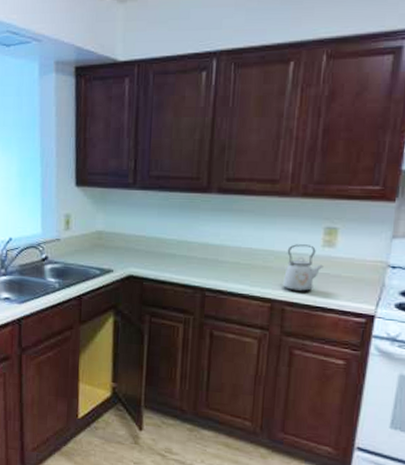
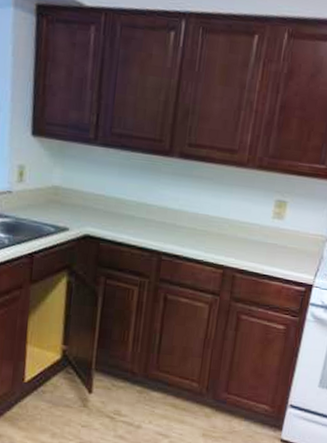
kettle: present [283,244,323,292] -> none [235,214,272,261]

